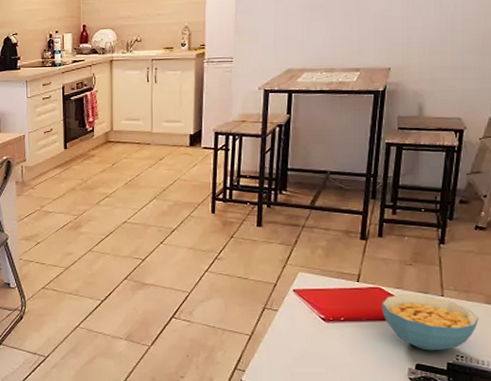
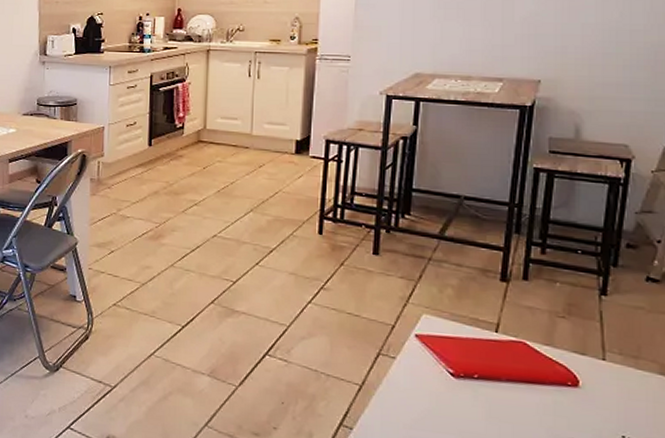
cereal bowl: present [382,294,479,351] -> none [526,352,651,428]

